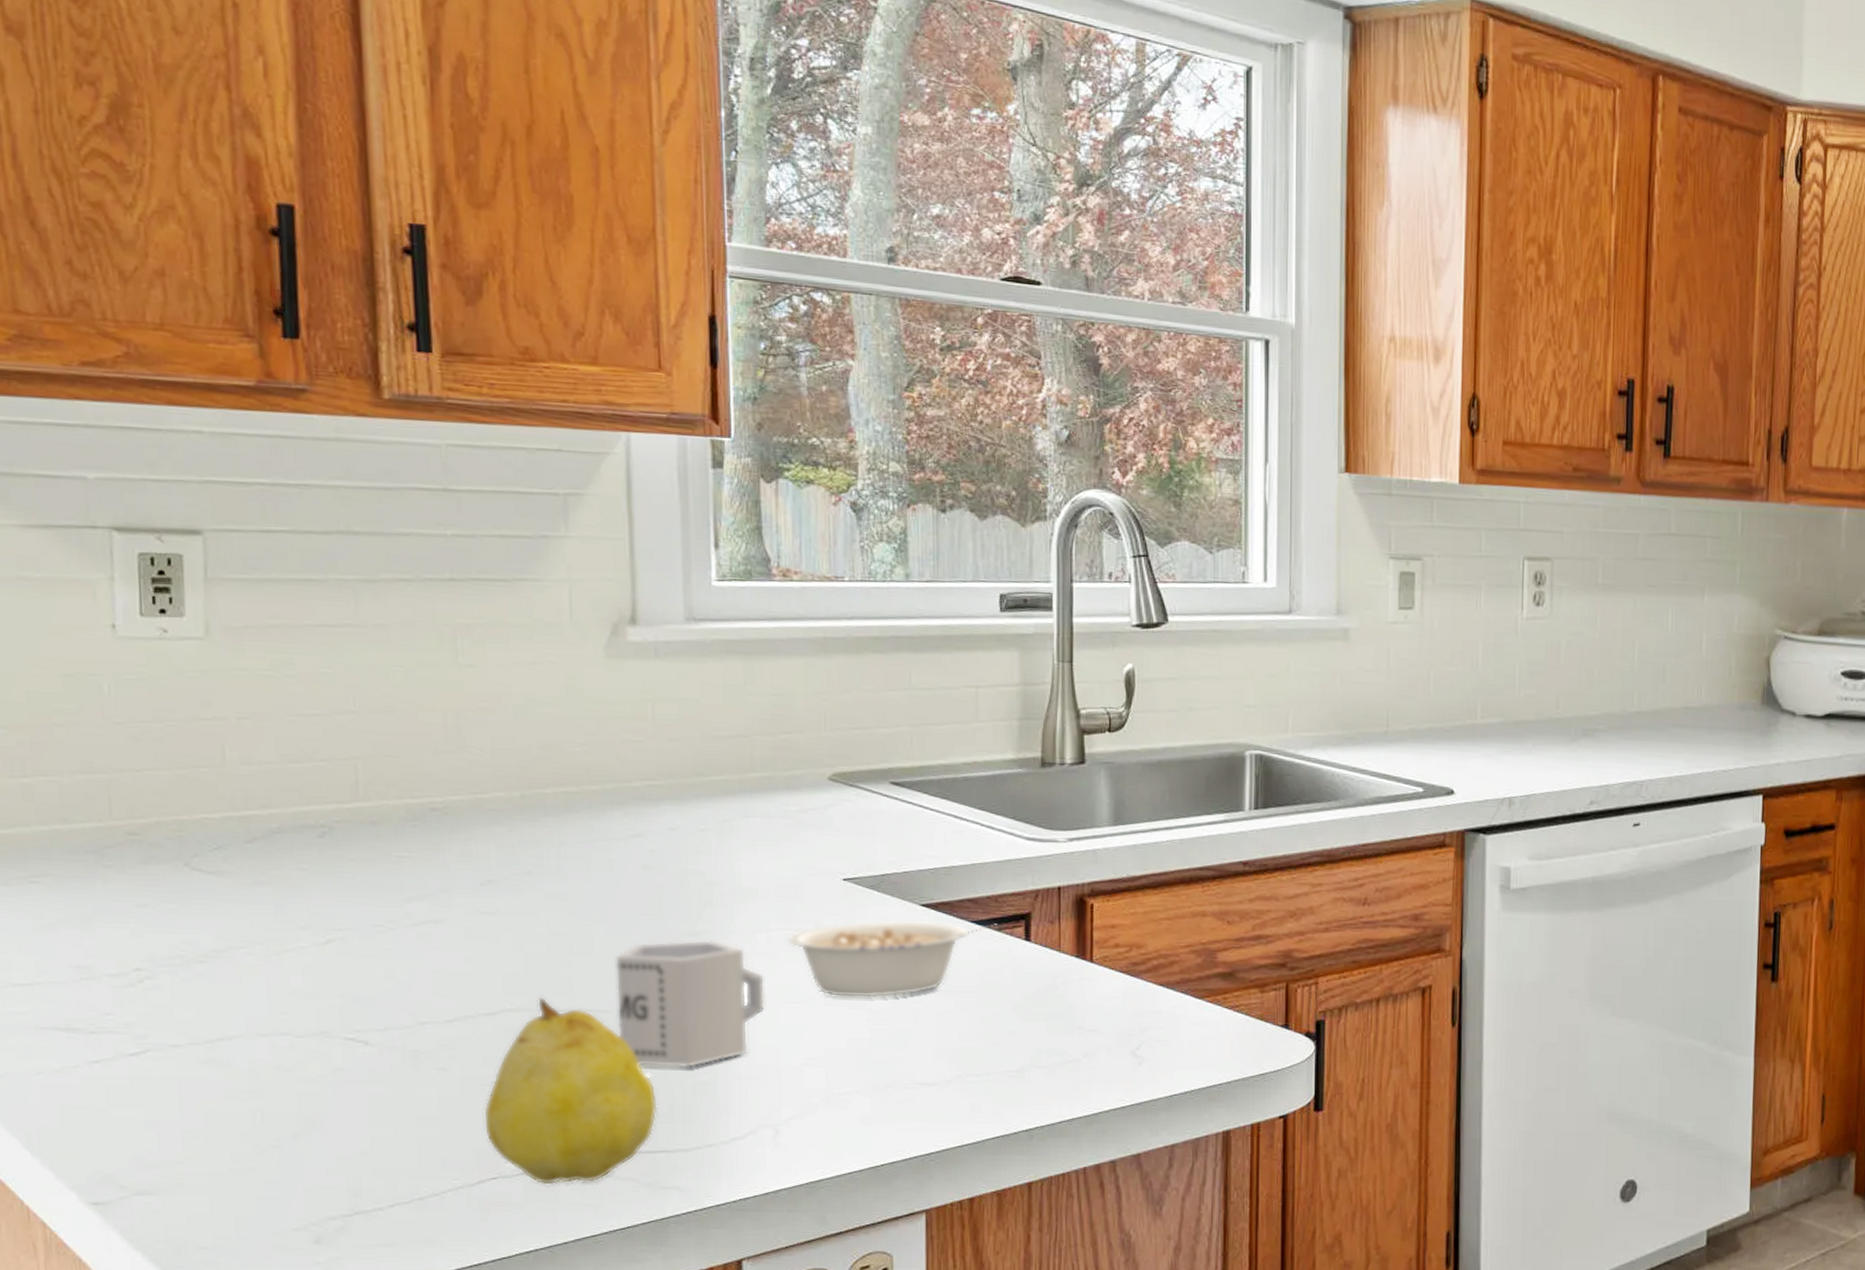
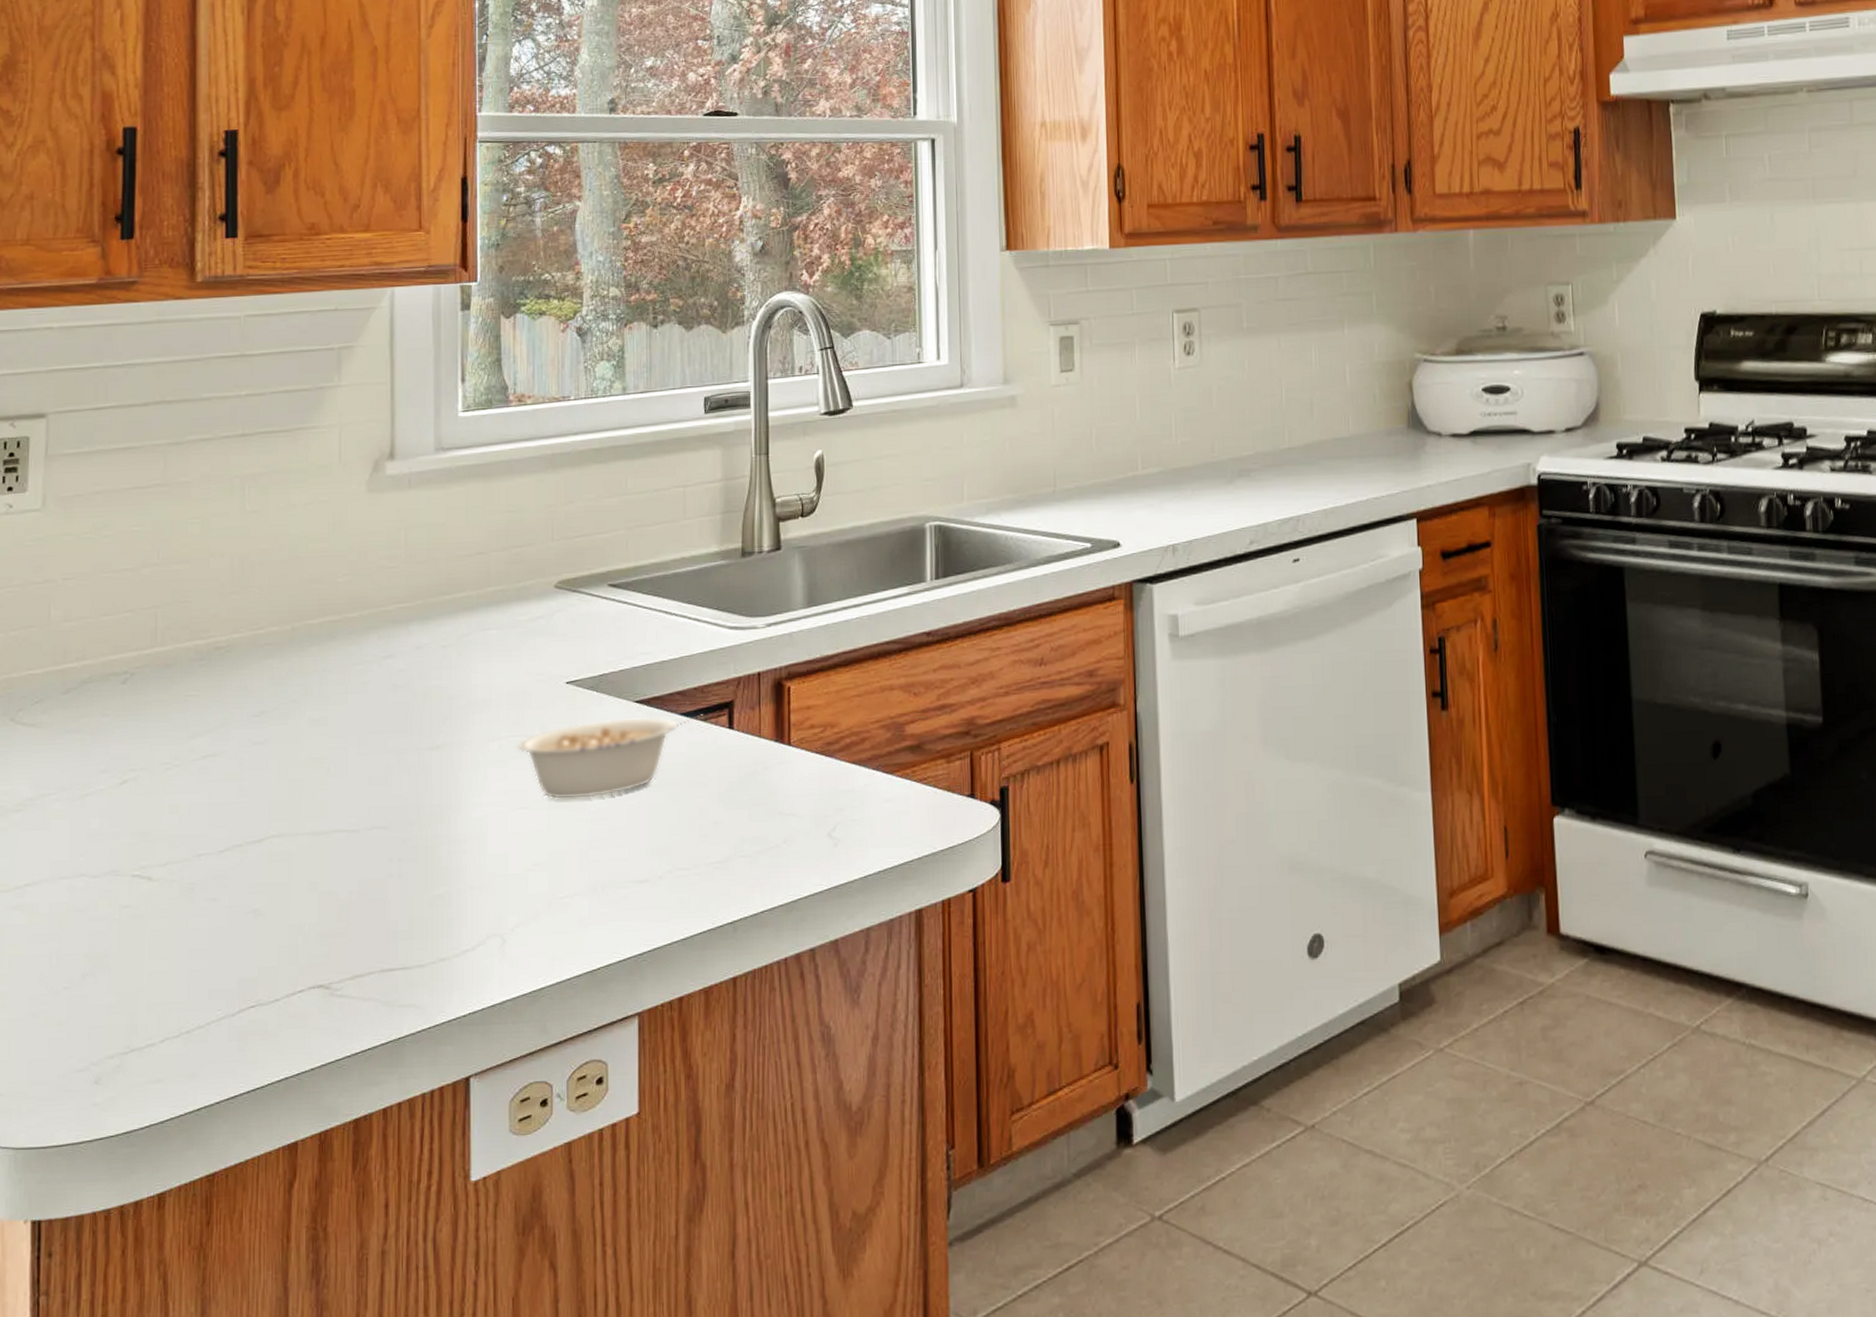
fruit: present [483,997,658,1185] -> none [245,821,398,1010]
cup: present [614,939,766,1068] -> none [365,752,496,884]

